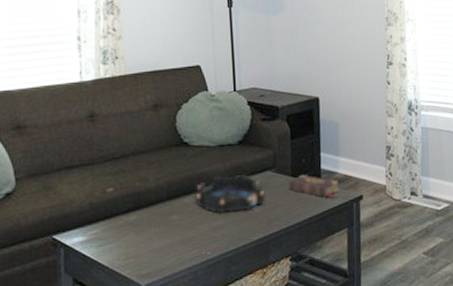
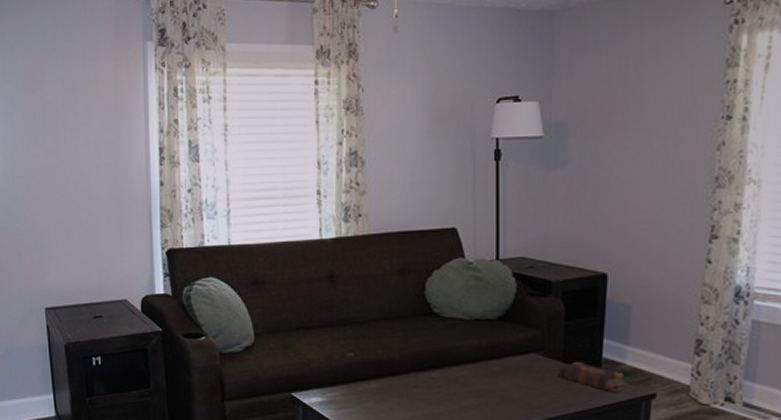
decorative bowl: present [195,175,265,213] -> none [444,352,528,394]

